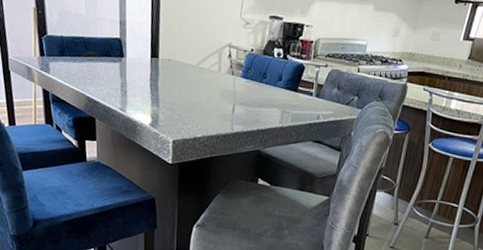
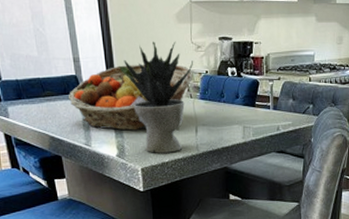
fruit basket: none [109,33,238,102] -> present [68,65,193,131]
potted plant: none [166,12,241,129] -> present [122,41,194,153]

